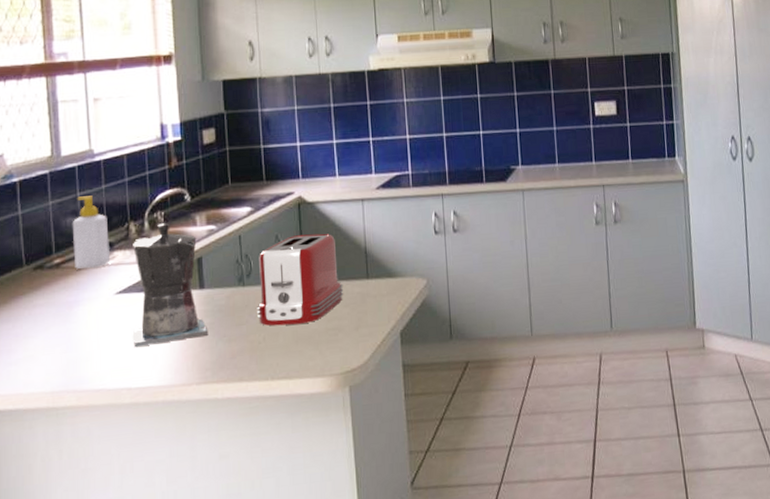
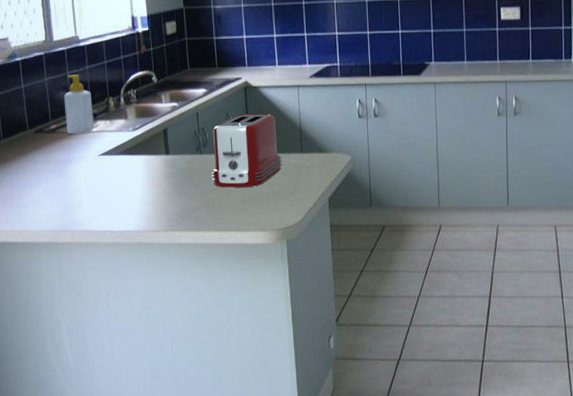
coffee maker: present [133,223,209,348] -> none [112,99,173,199]

